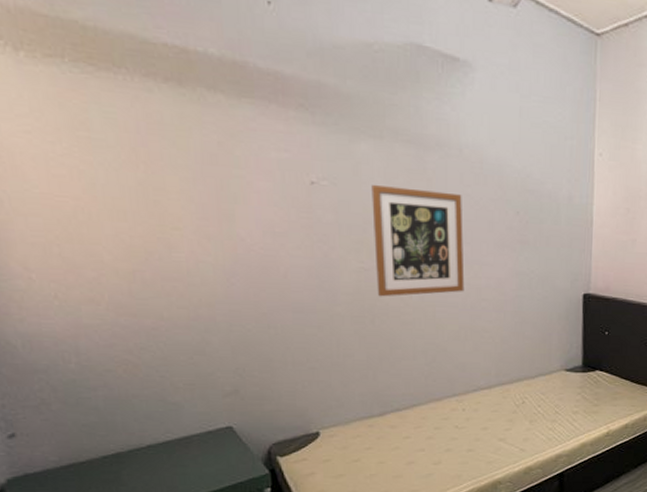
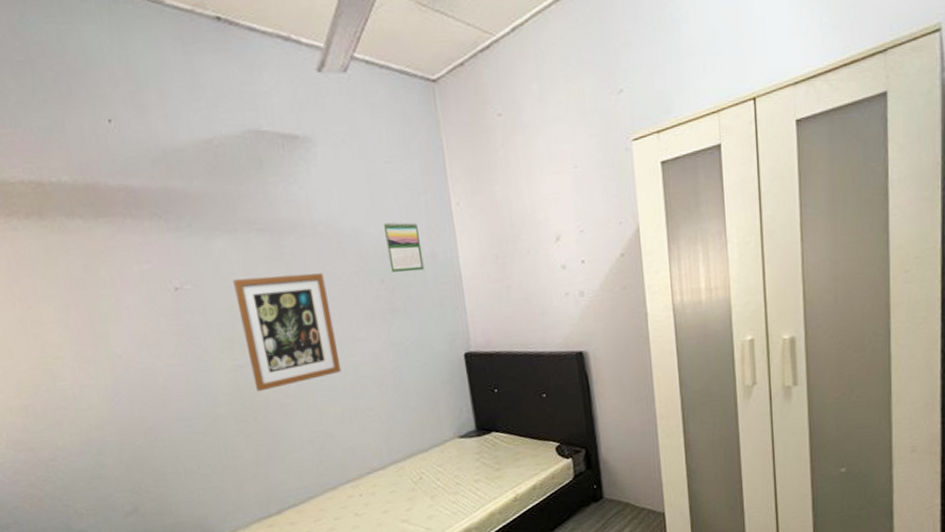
calendar: none [526,159,560,210] -> present [382,221,425,273]

